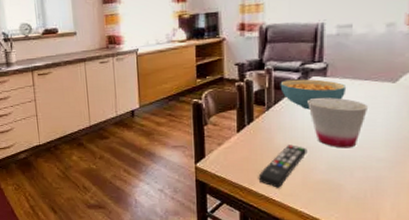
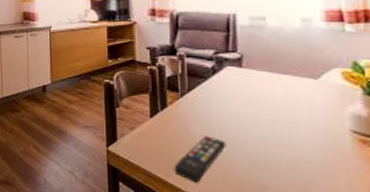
cereal bowl: present [280,78,347,110] -> none [193,67,265,100]
cup: present [307,97,369,148] -> none [223,89,291,146]

